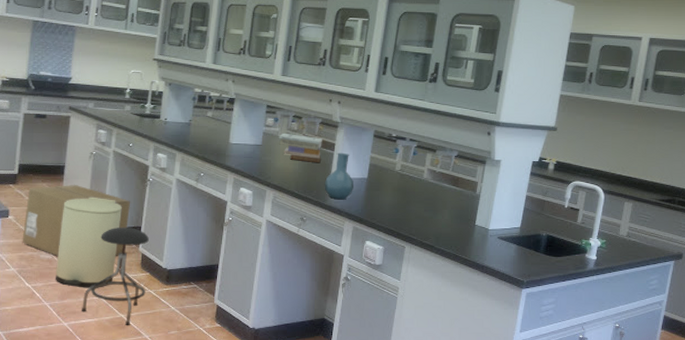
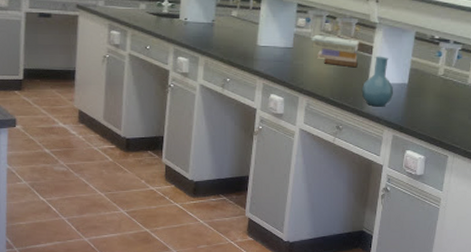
box: present [22,185,131,256] -> none [32,91,151,168]
pedal bin: present [56,196,122,288] -> none [72,104,141,202]
stool: present [82,228,149,325] -> none [103,137,172,240]

